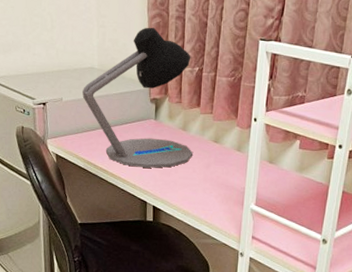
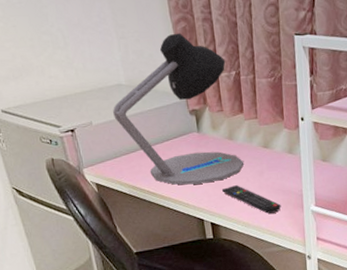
remote control: none [168,174,222,206] -> present [221,185,281,214]

